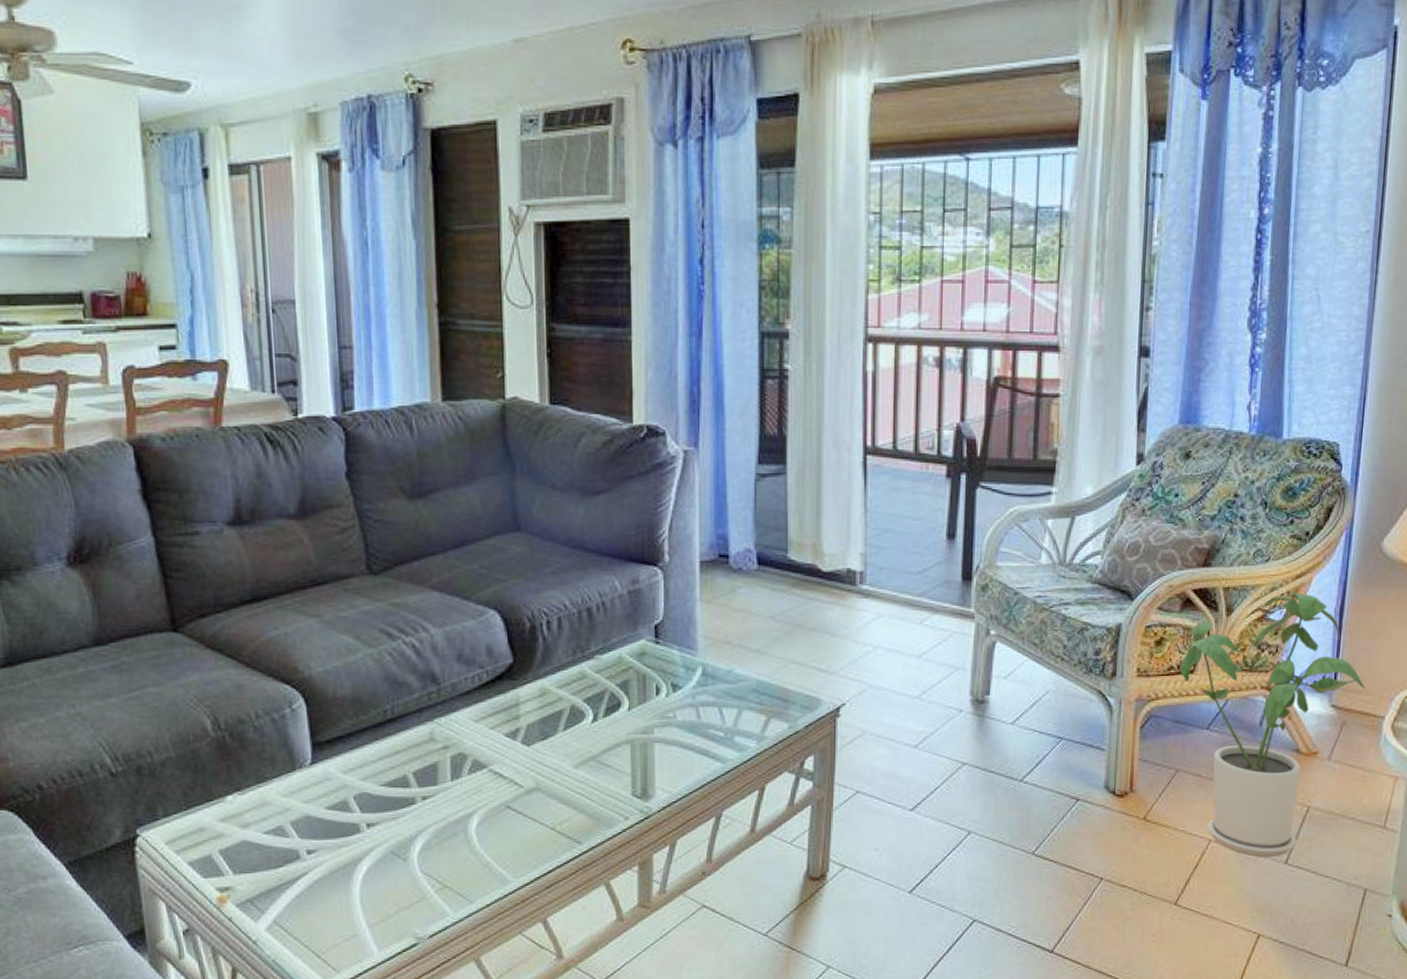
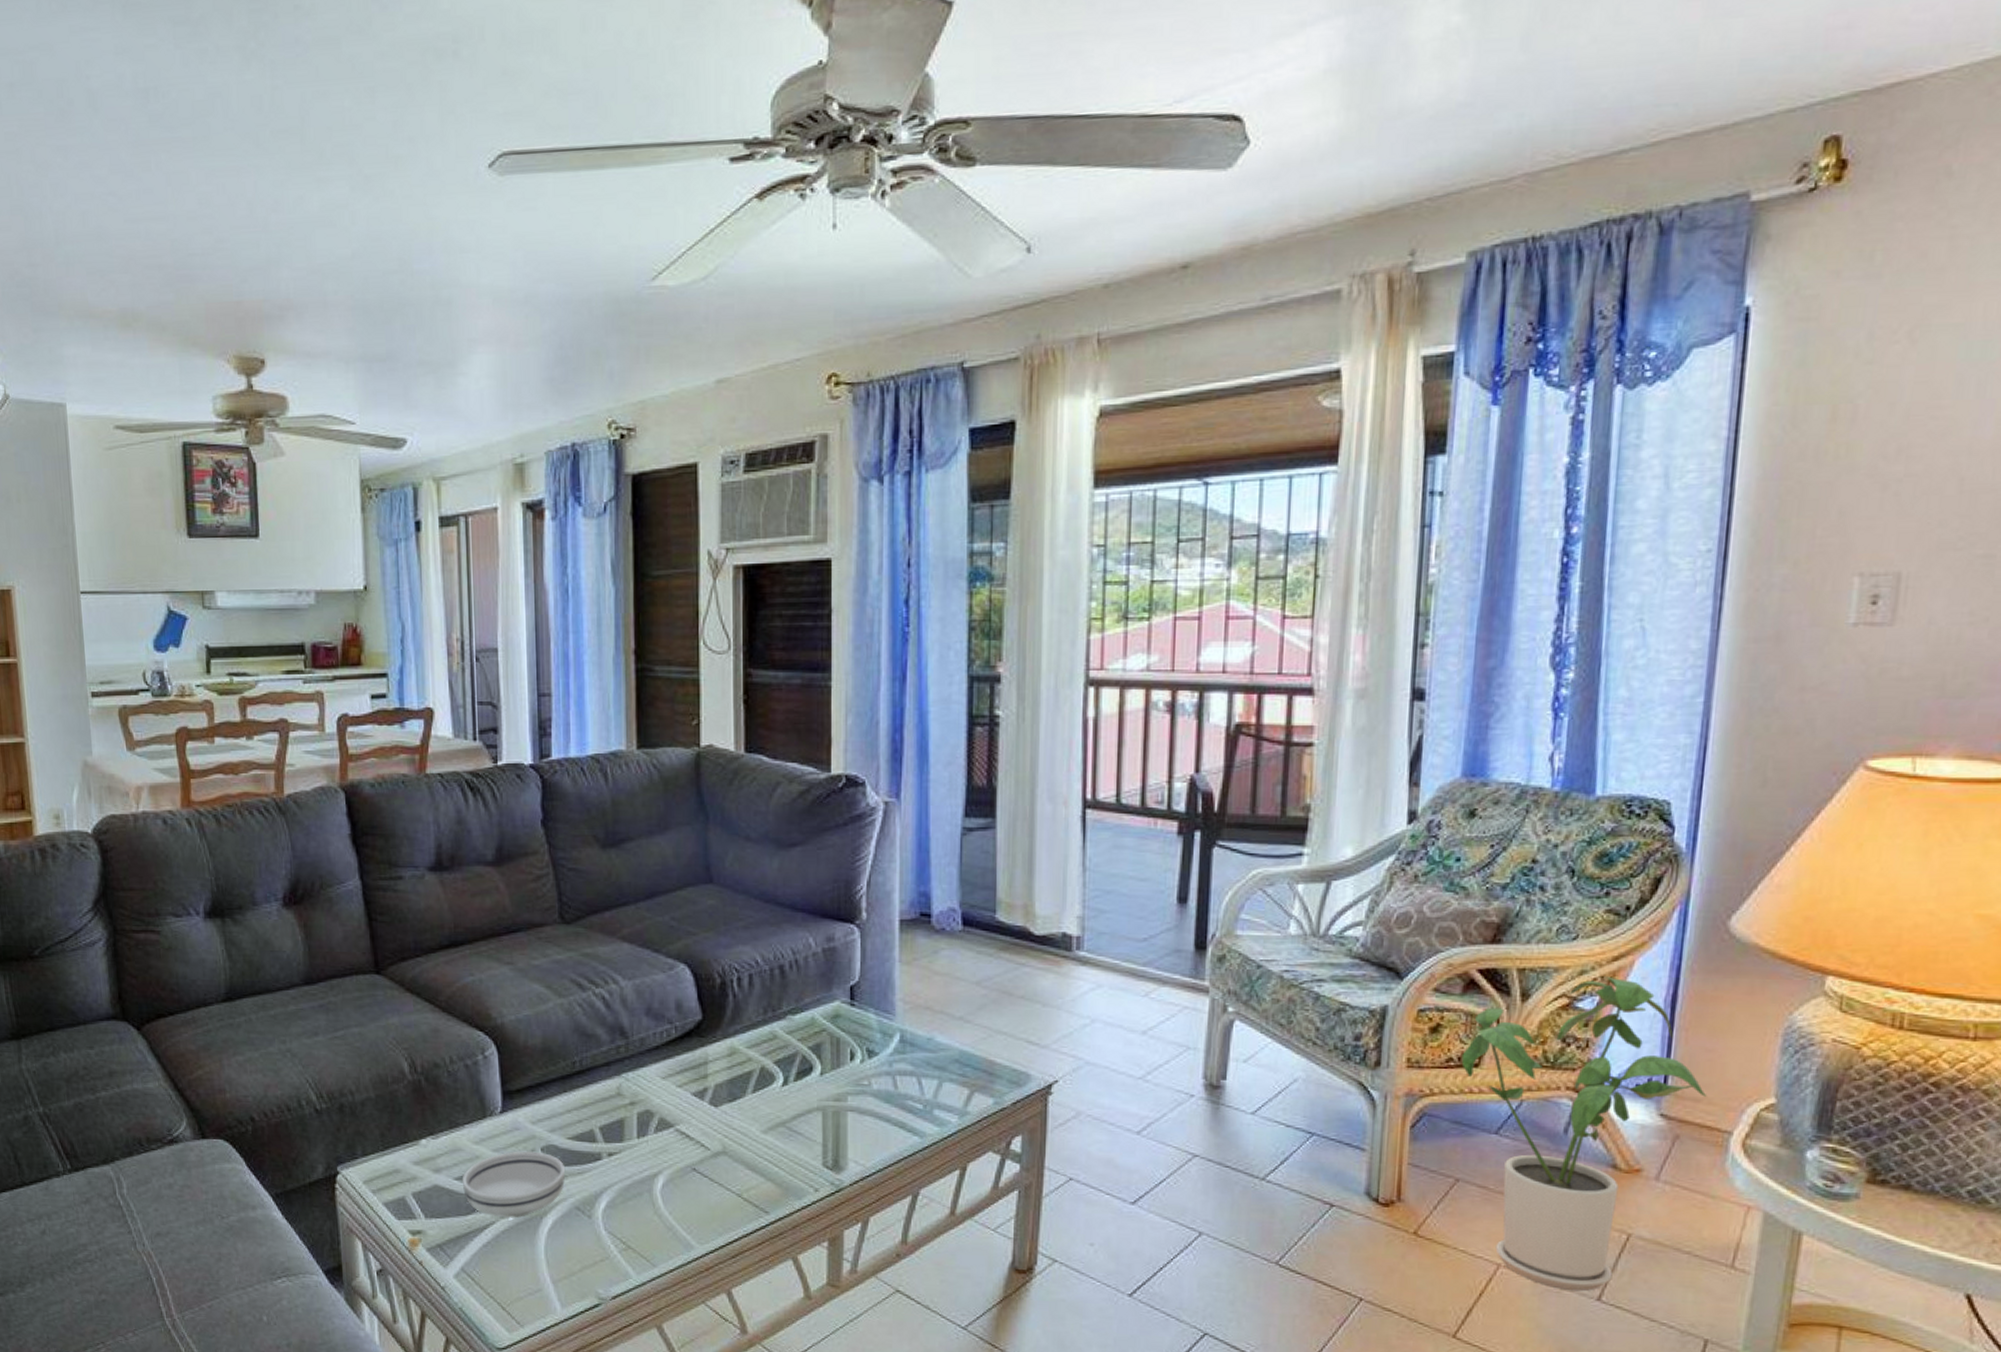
bowl: none [271,799,380,869] -> present [462,1150,566,1219]

